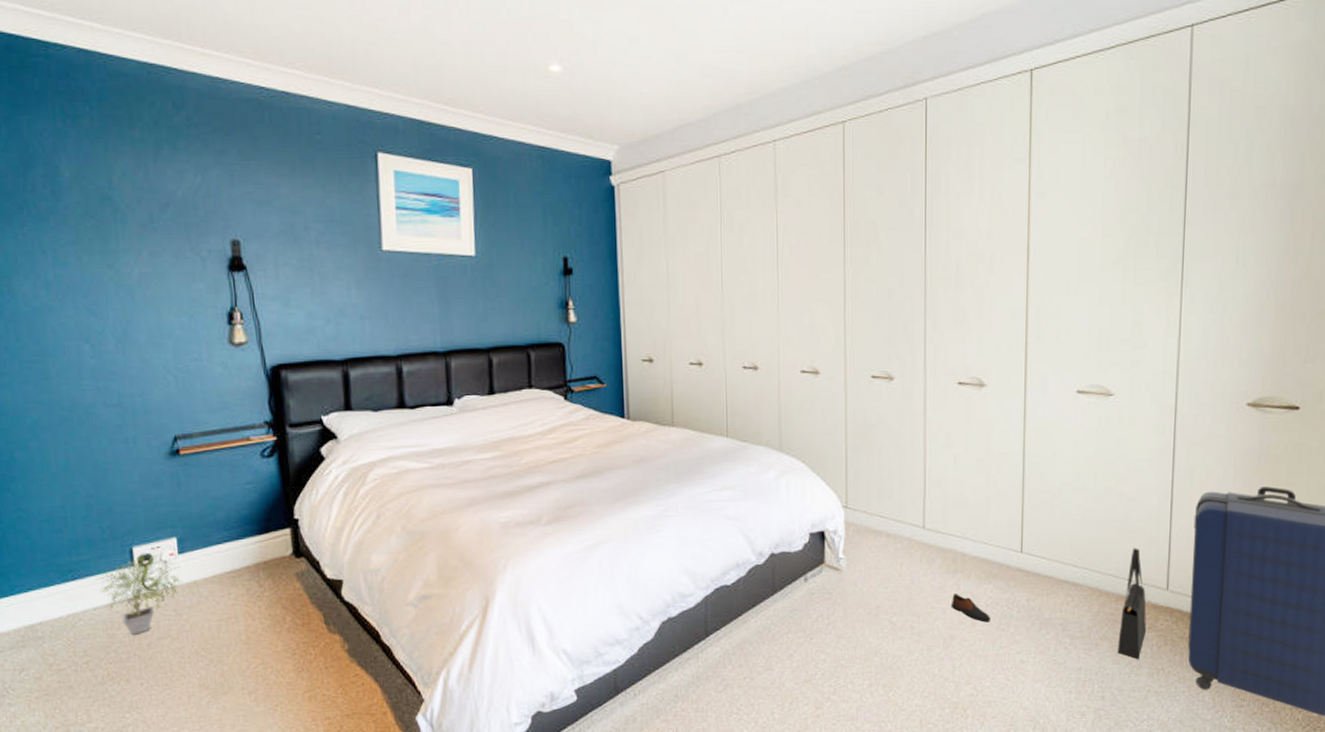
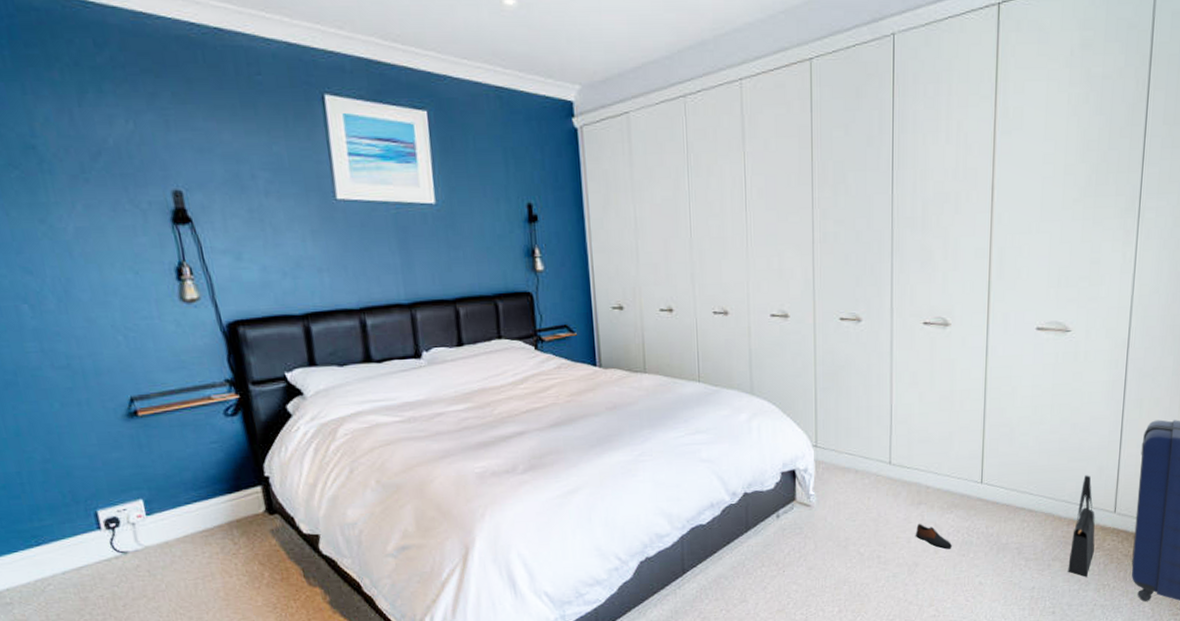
potted plant: present [97,553,184,636] -> none [62,515,155,598]

